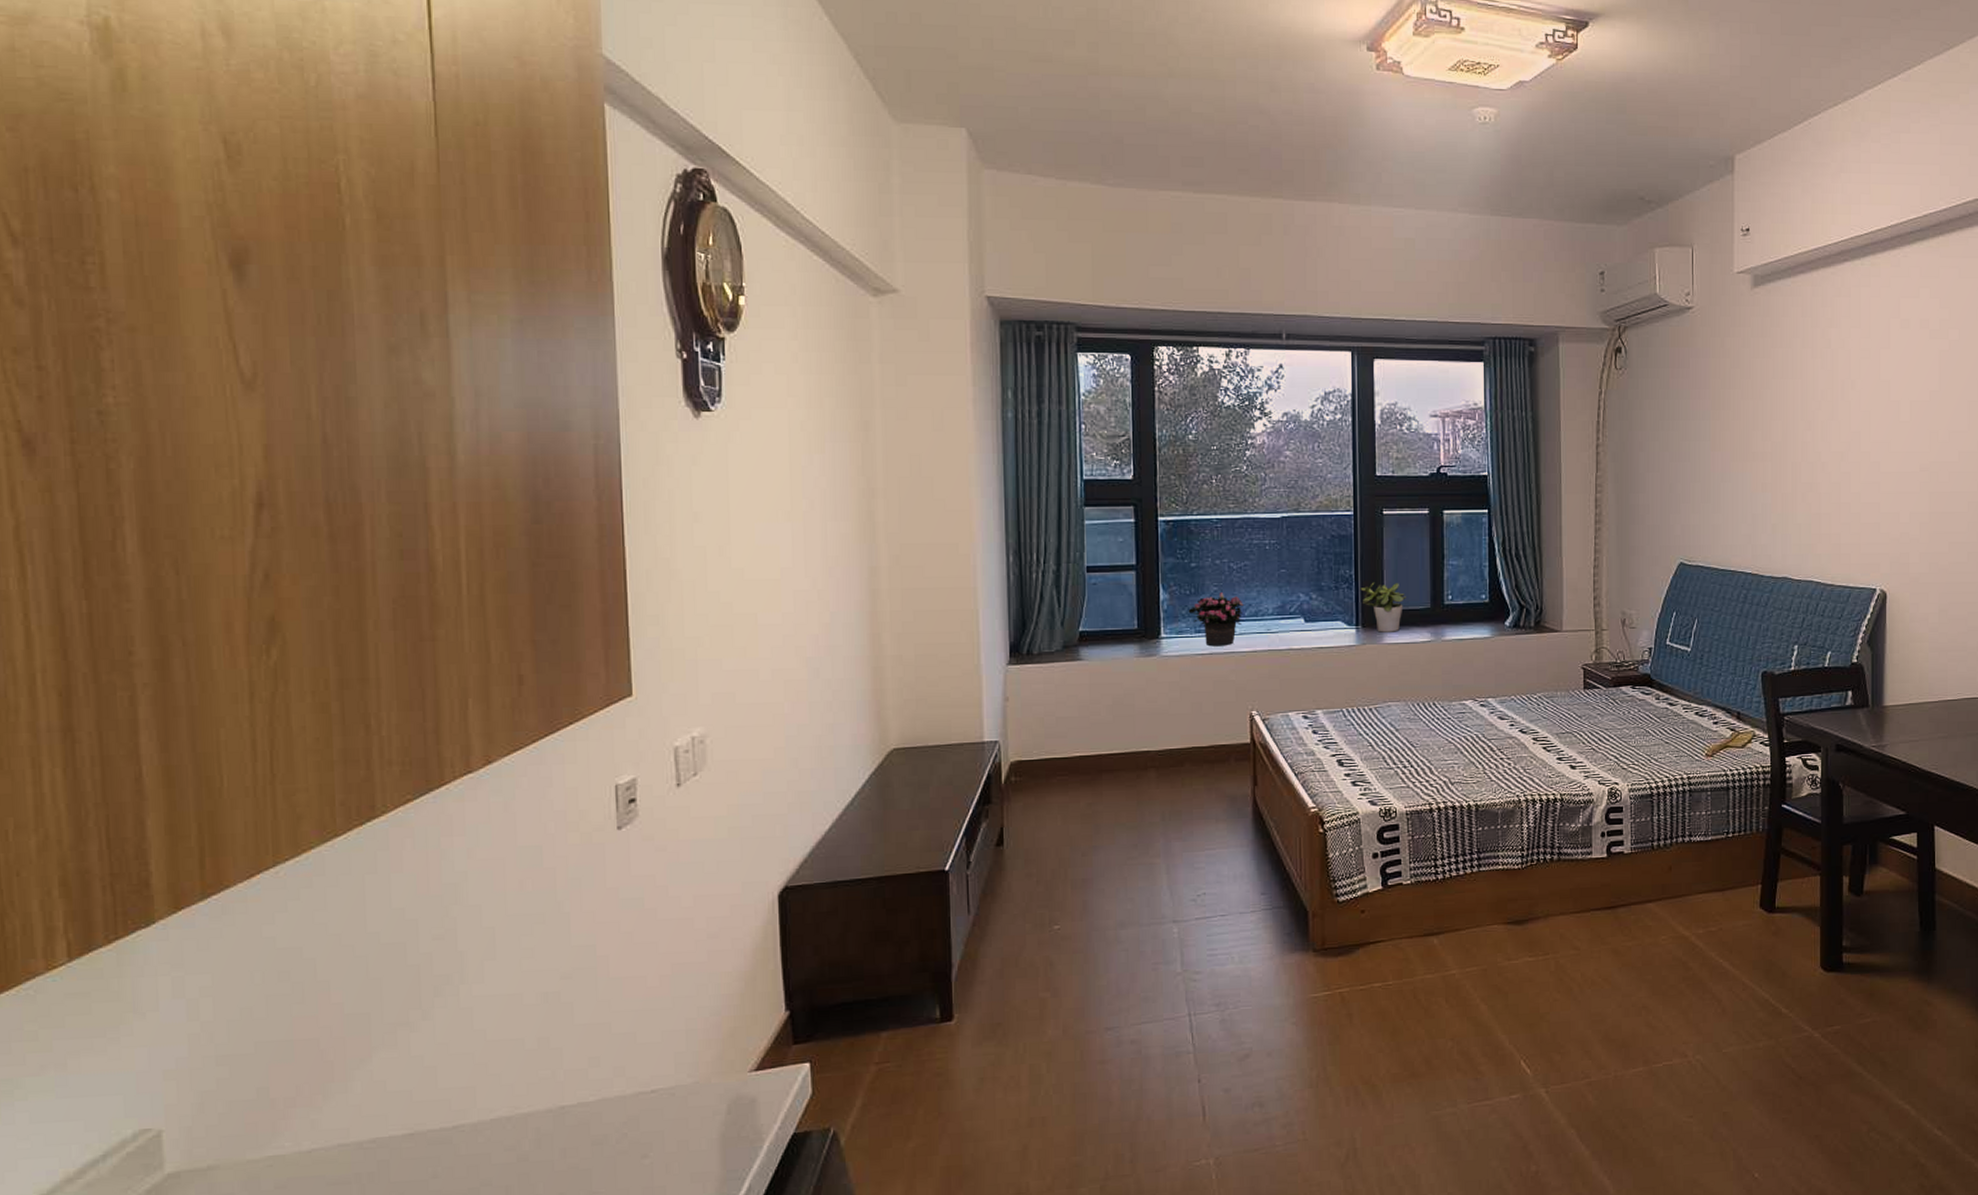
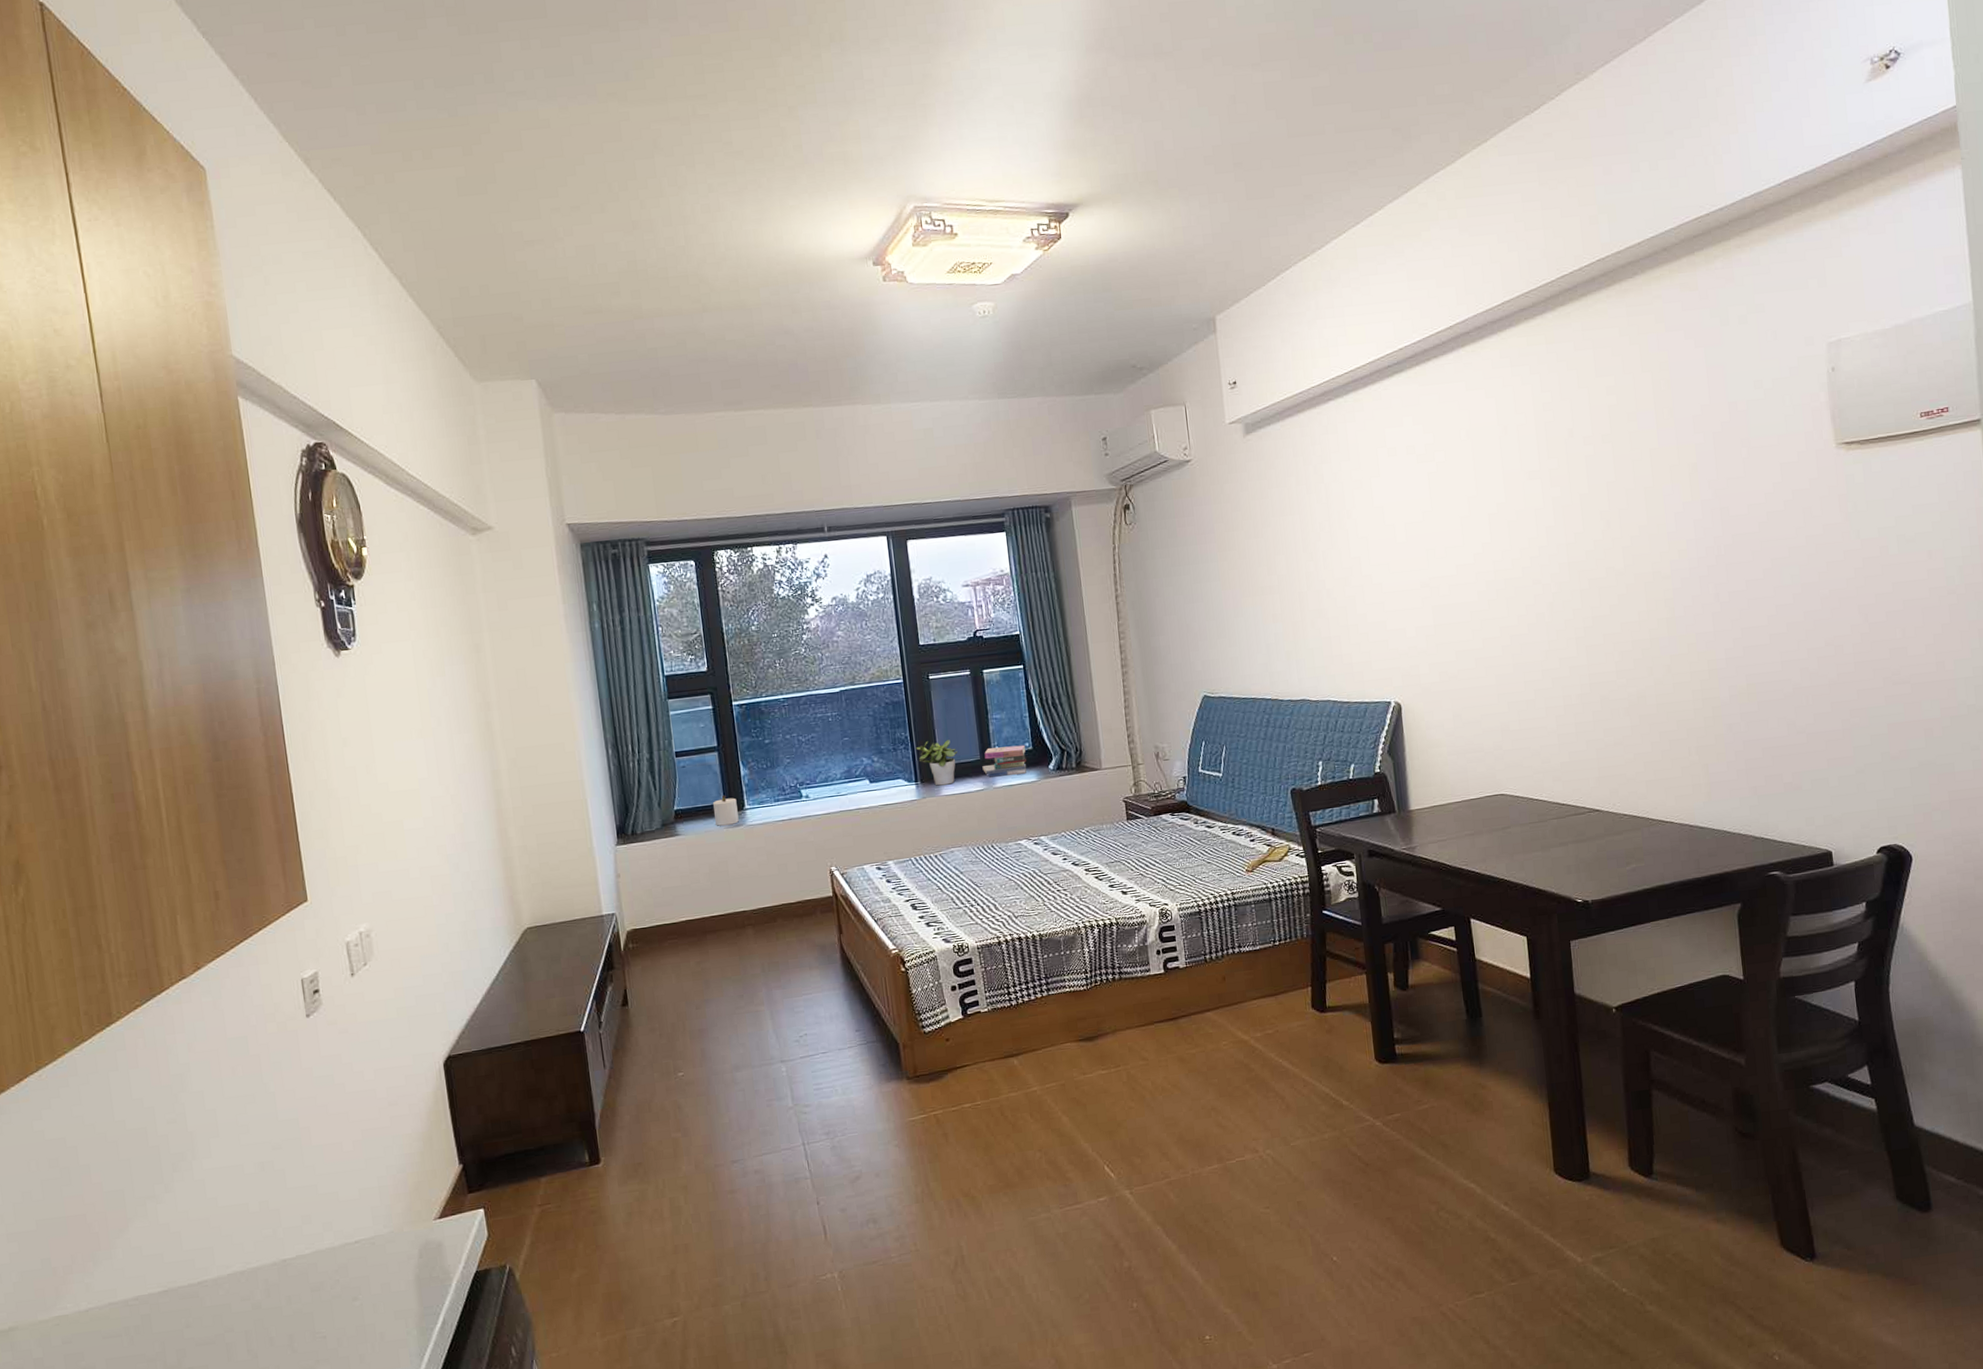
candle: none [1125,620,1152,654] -> present [713,795,739,826]
potted flower: present [1188,593,1245,647] -> none [766,763,816,813]
books: none [1432,596,1482,629] -> present [982,744,1026,778]

